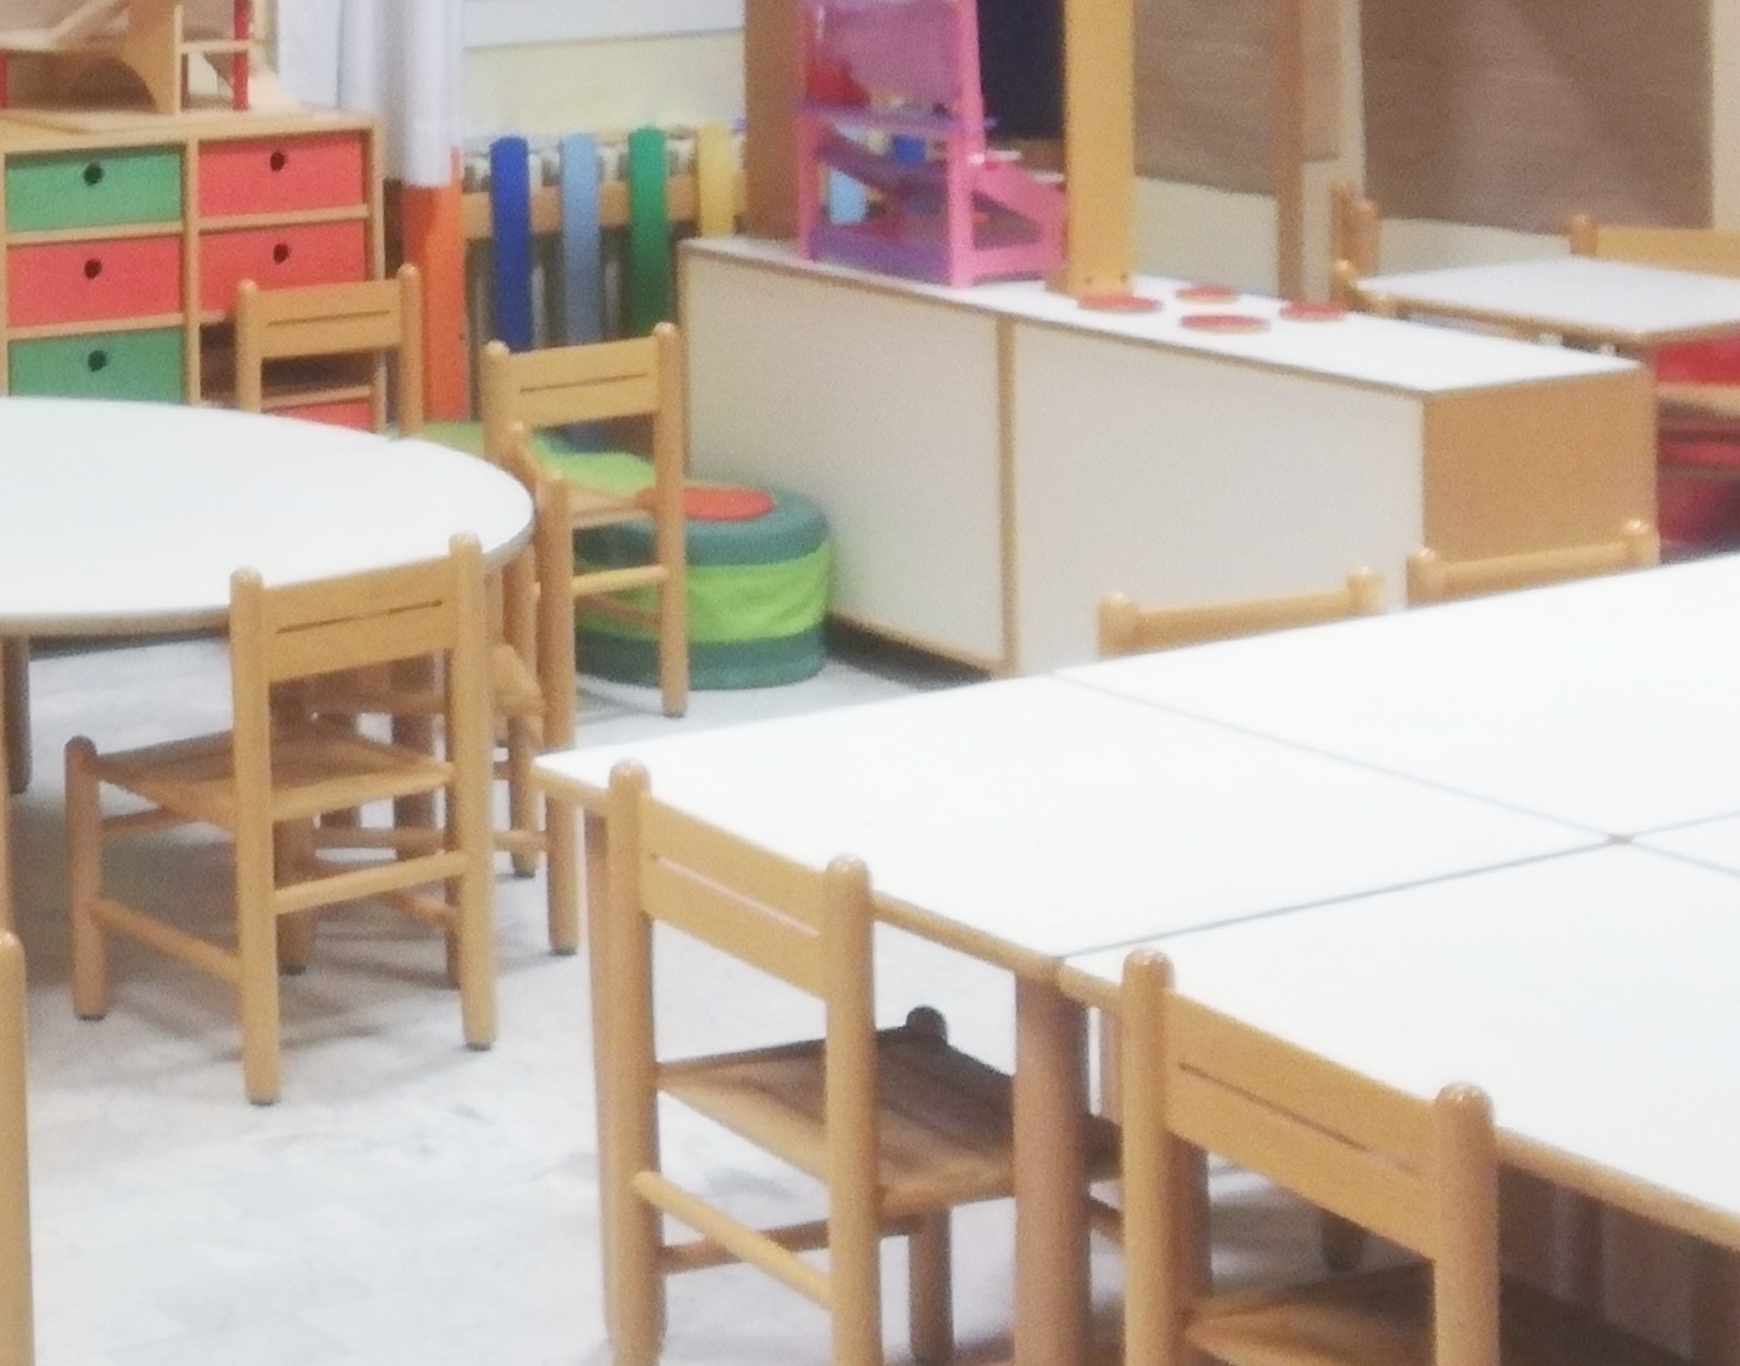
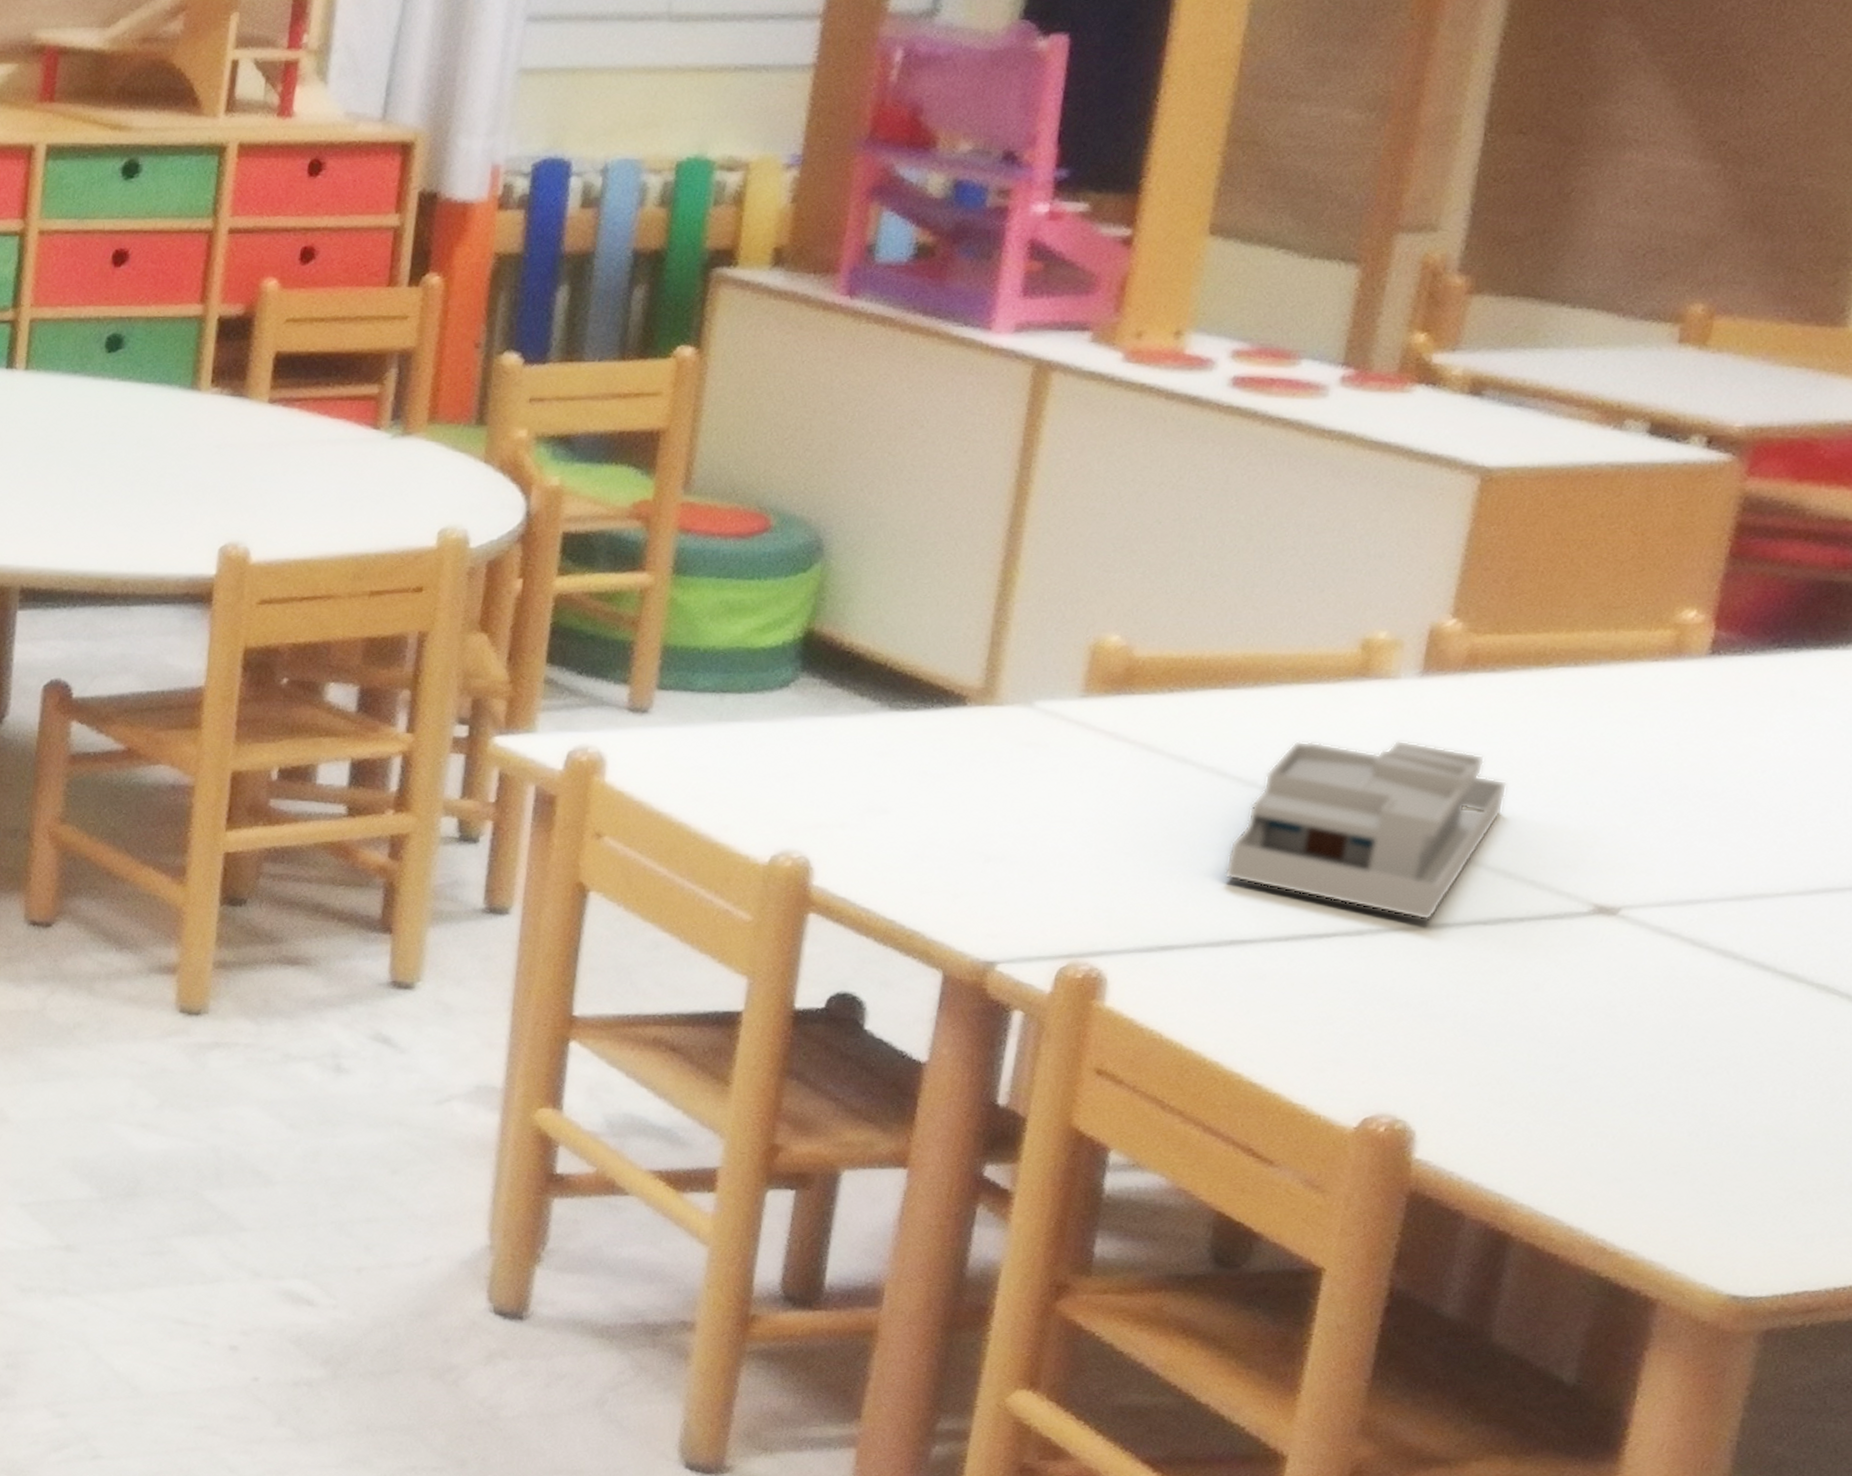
desk organizer: none [1263,679,1508,867] -> present [1224,740,1508,921]

